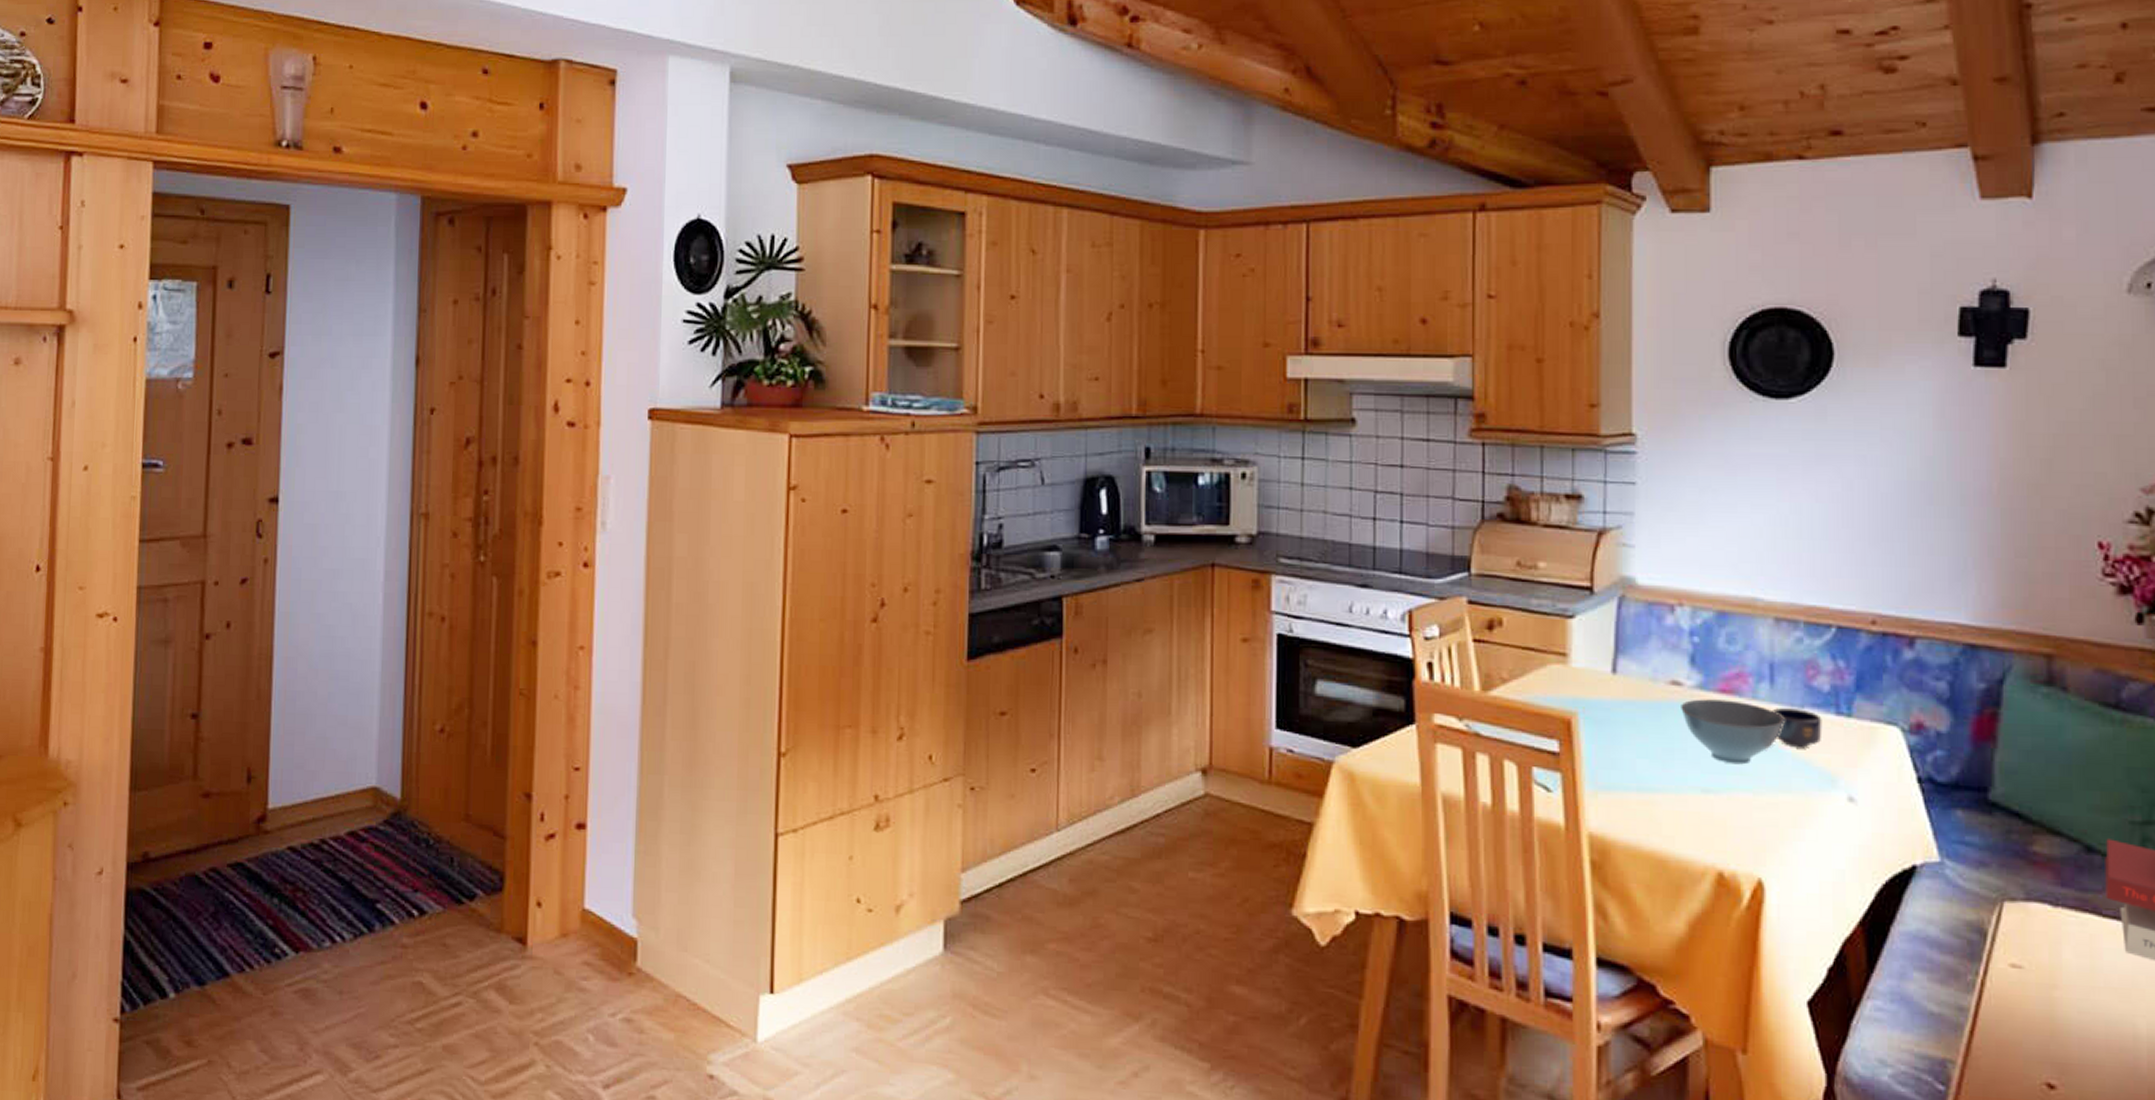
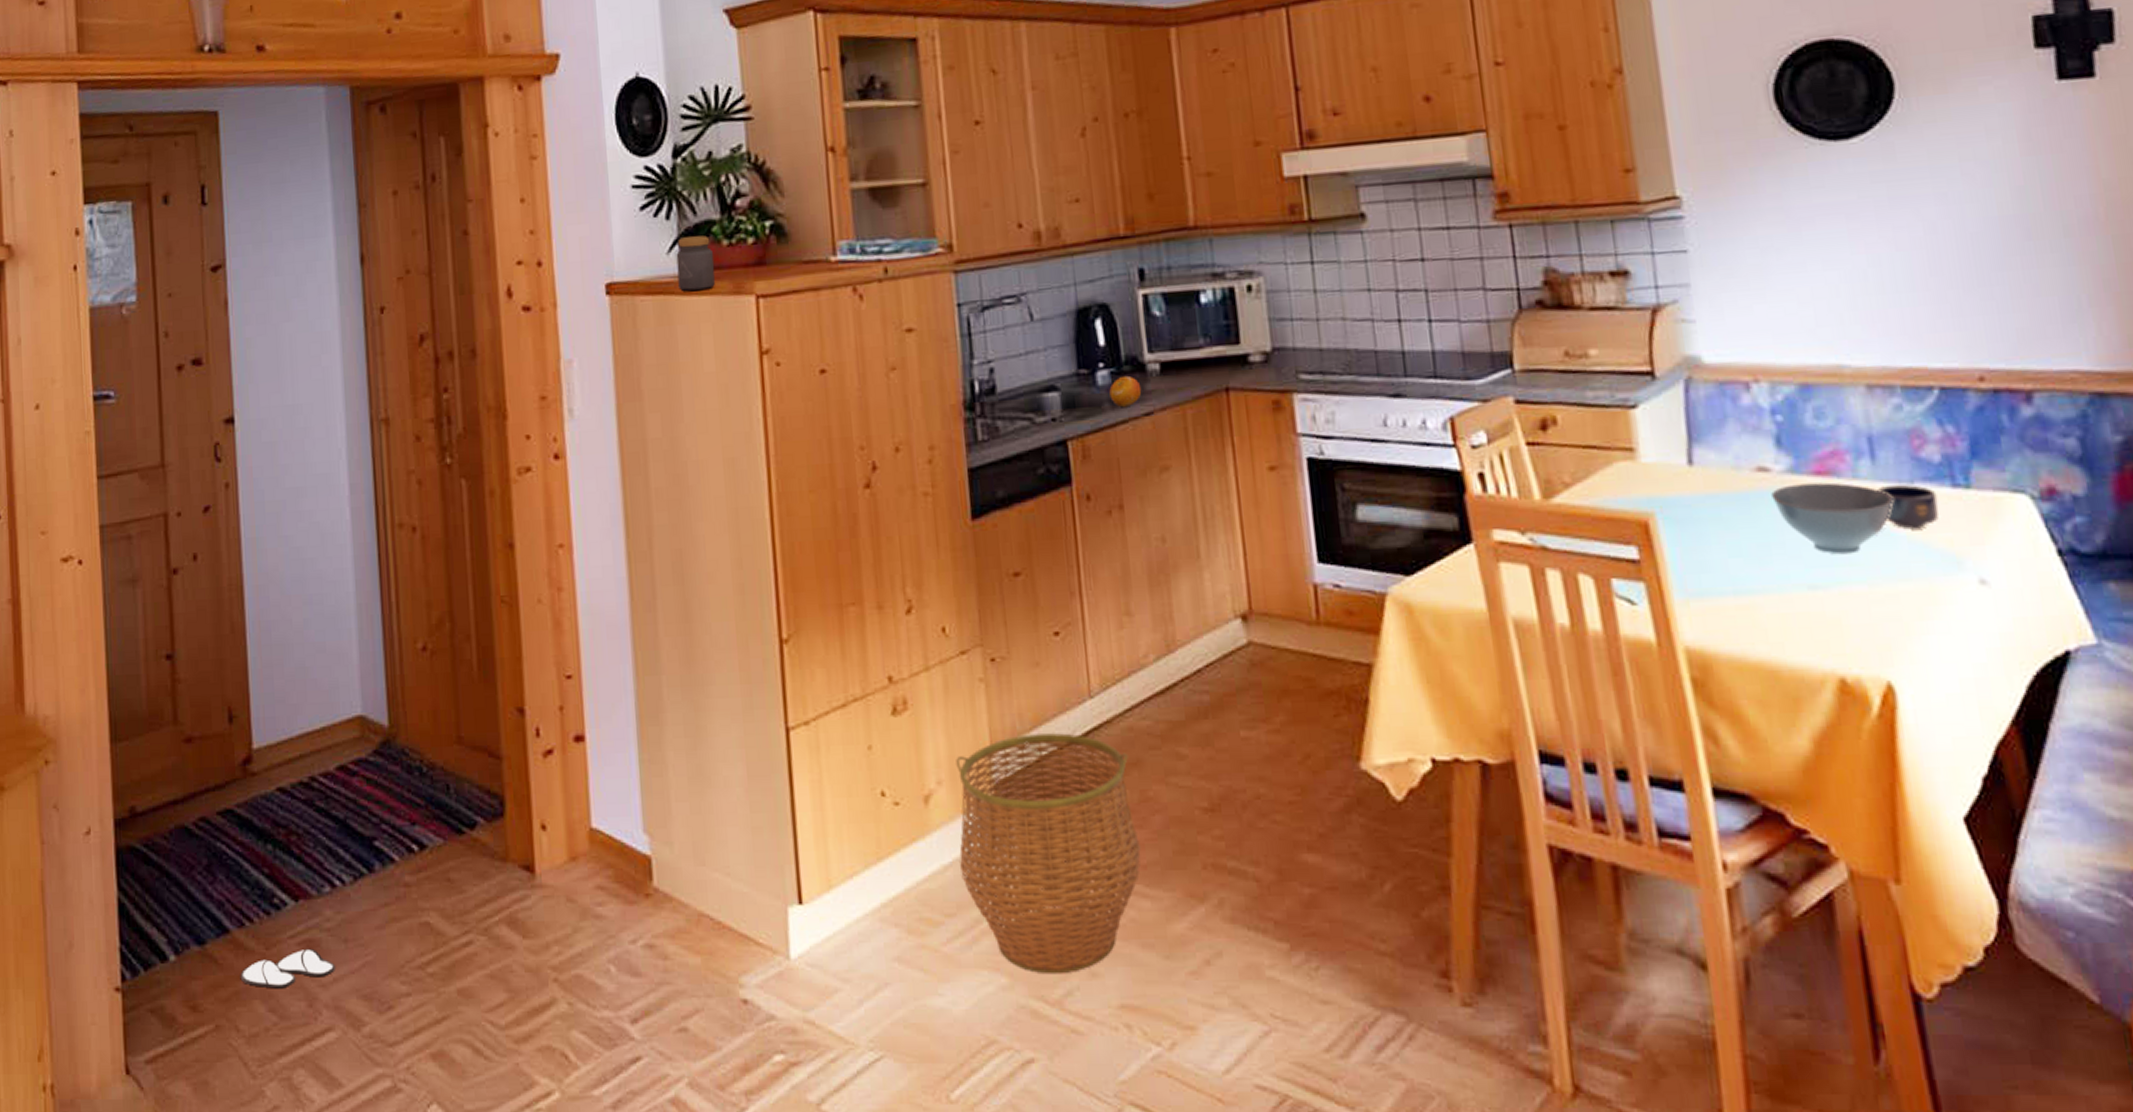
slippers: none [236,996,328,1032] -> present [240,948,335,989]
jar: none [717,374,754,425] -> present [676,235,715,292]
basket: none [922,858,1087,1074] -> present [956,733,1141,973]
fruit: none [1106,543,1136,573] -> present [1109,375,1142,408]

